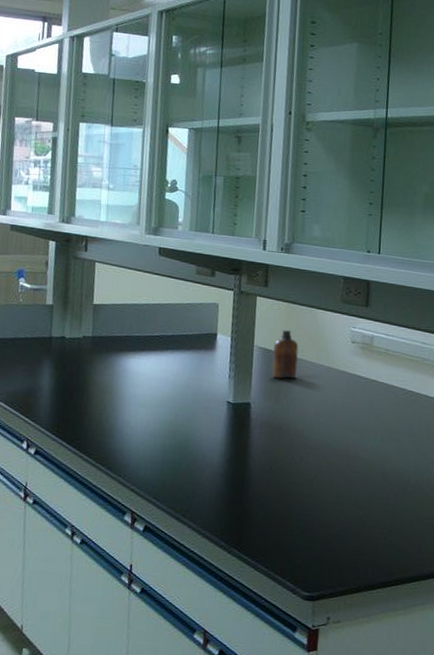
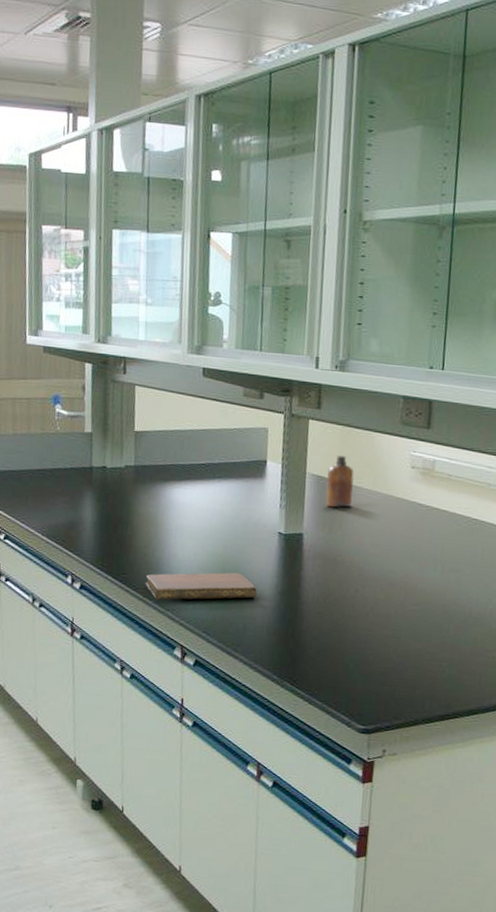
notebook: none [98,439,206,466] -> present [145,572,257,600]

